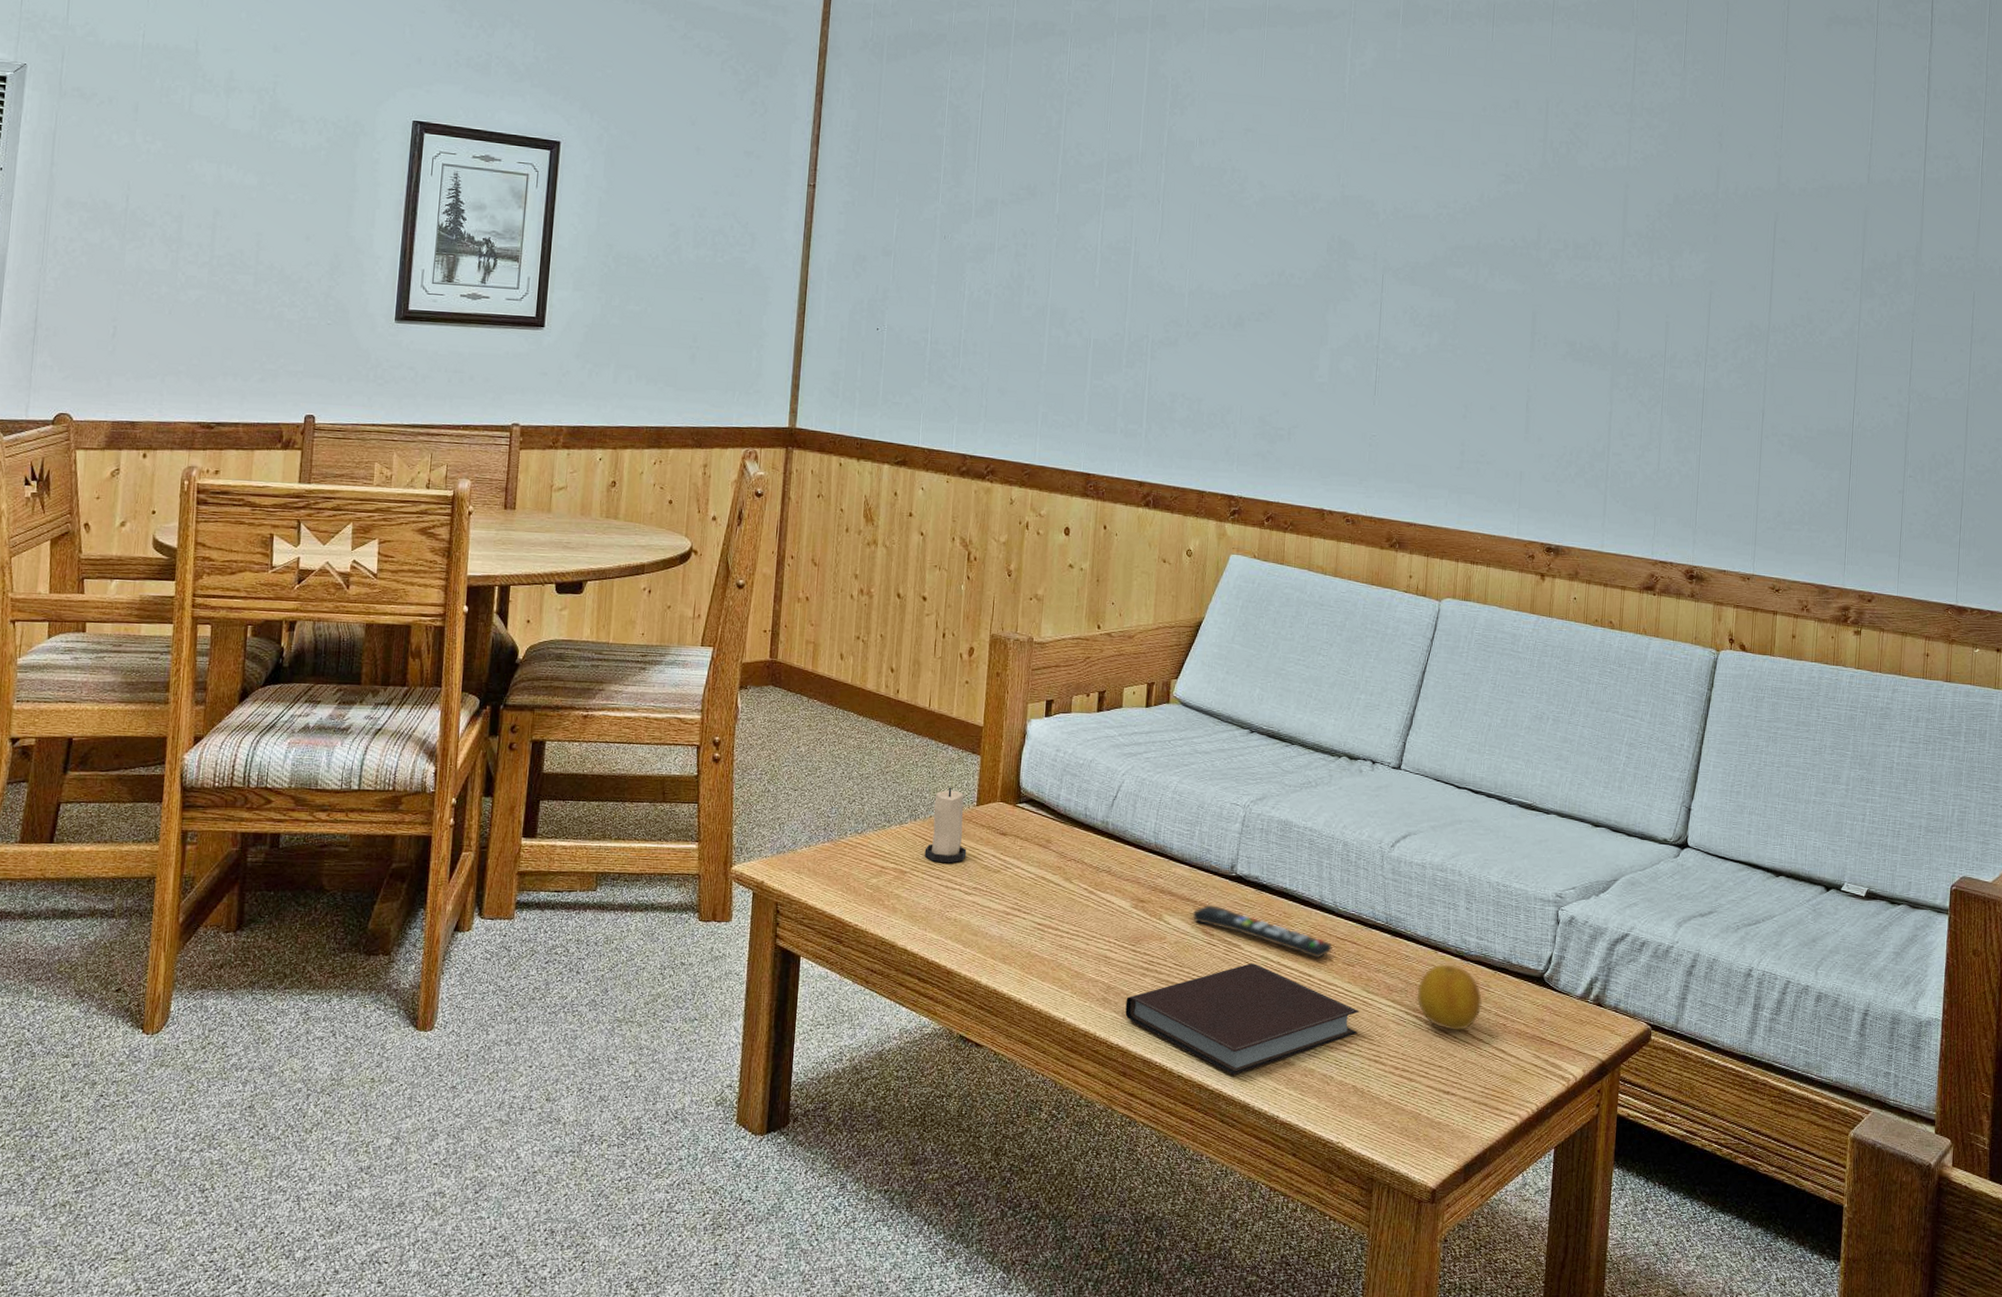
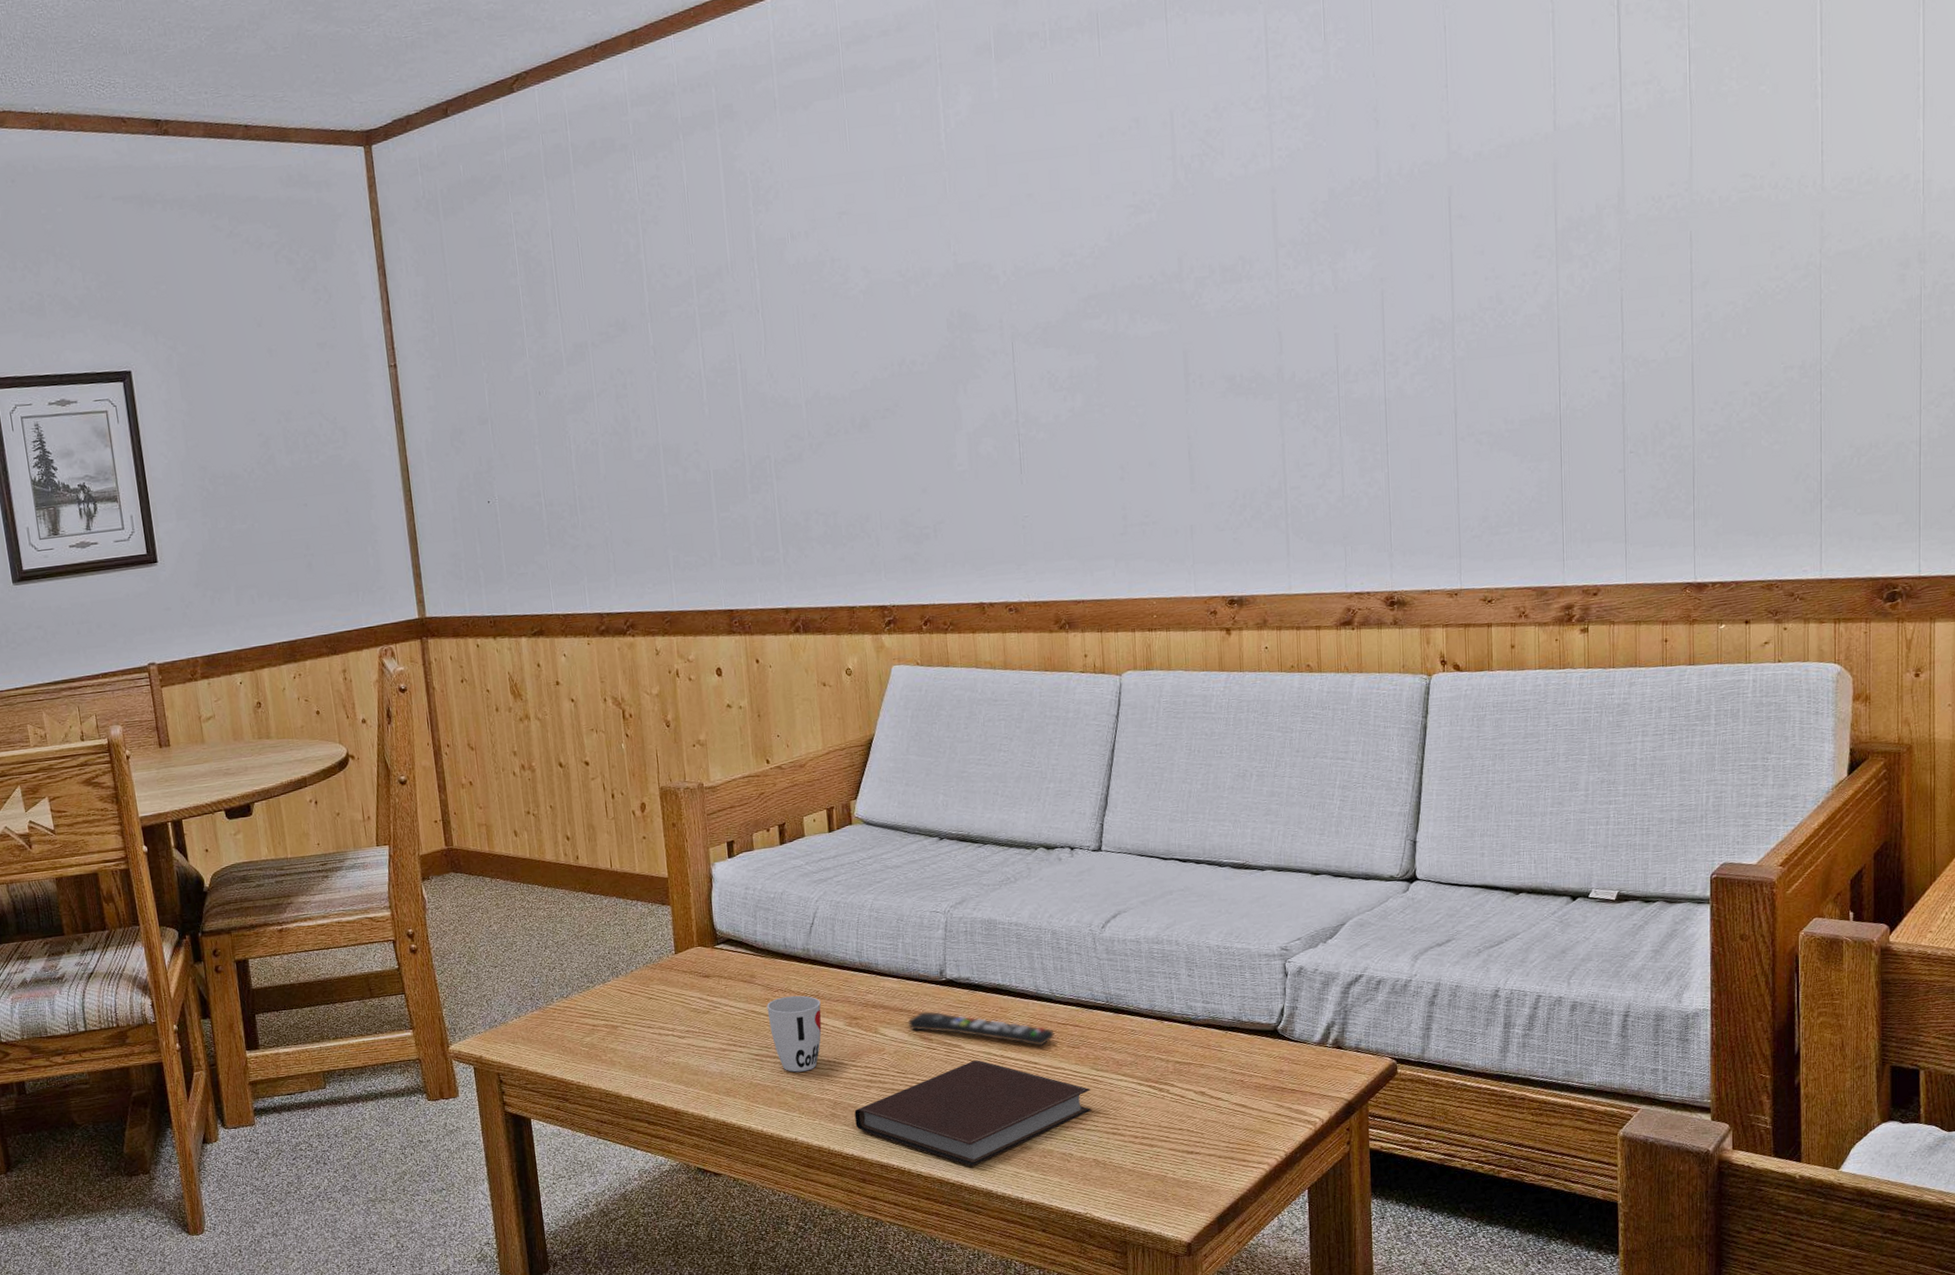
candle: present [924,787,967,864] -> none [632,940,674,1013]
cup: none [1057,867,1111,949] -> present [767,995,822,1073]
fruit: present [1416,964,1482,1031] -> none [1147,1031,1216,1094]

